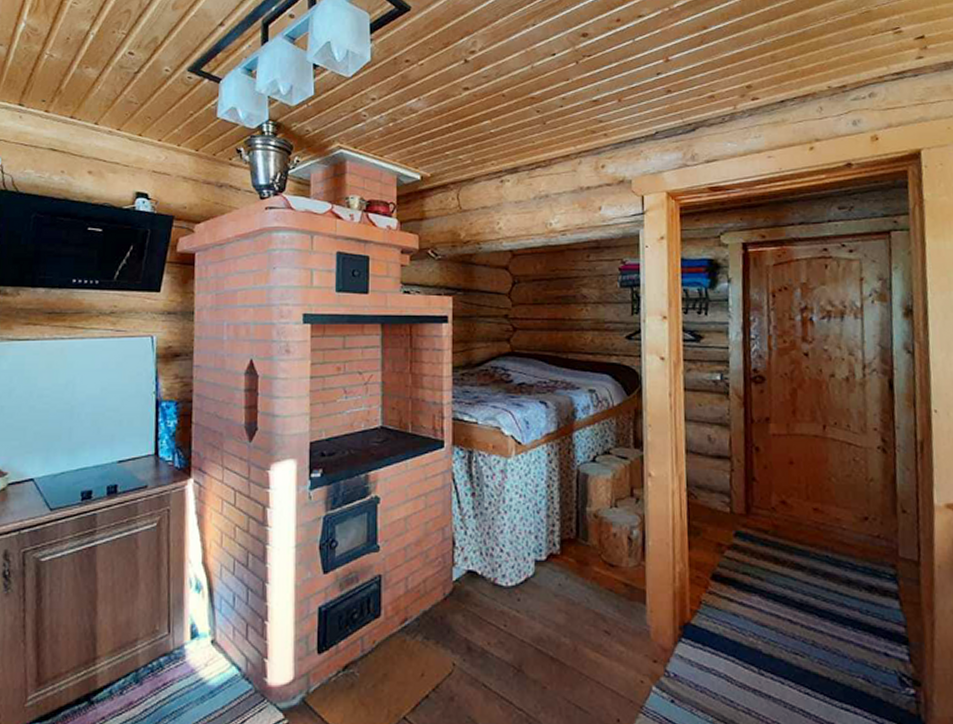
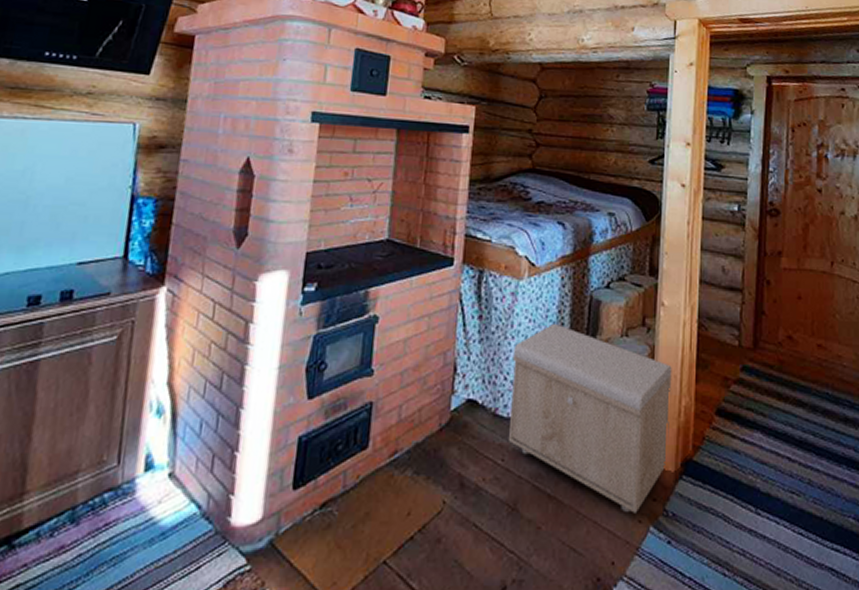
storage bench: none [507,497,666,674] -> present [508,323,672,513]

